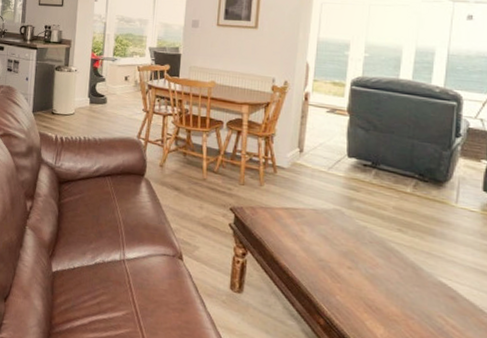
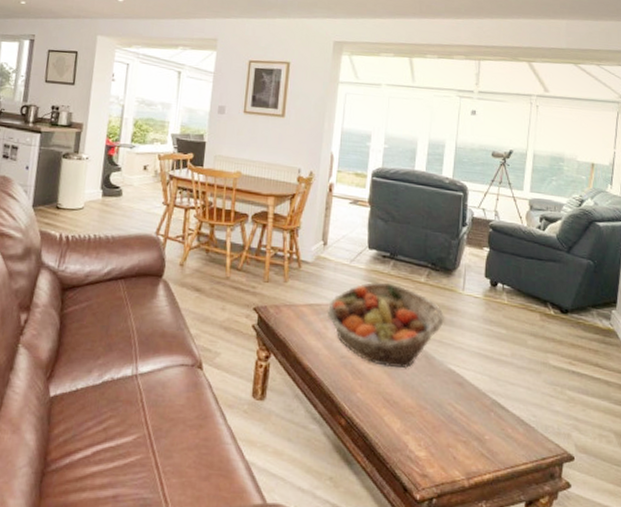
fruit basket: none [304,190,435,278] -> present [327,282,445,369]

